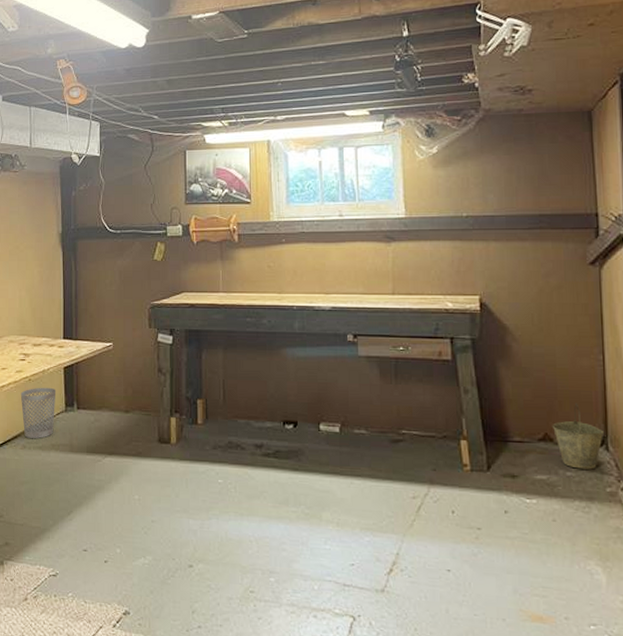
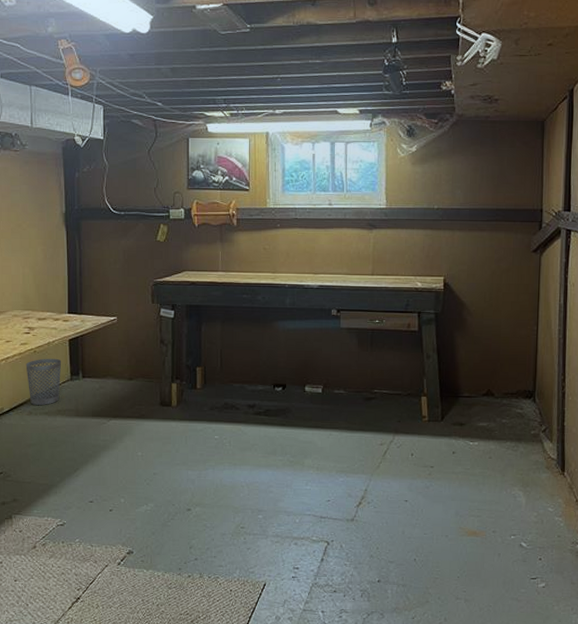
bucket: present [552,402,605,470] -> none [494,364,533,417]

